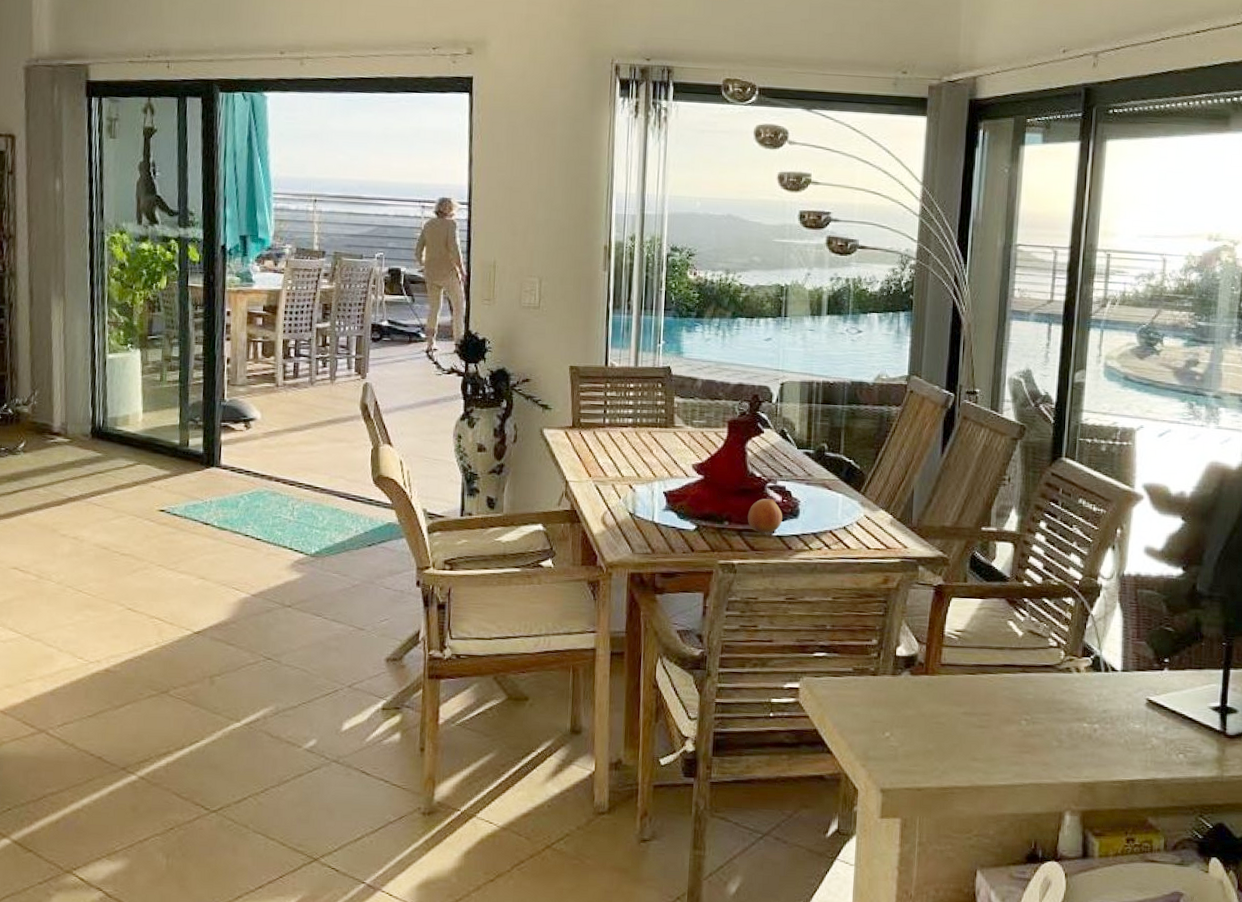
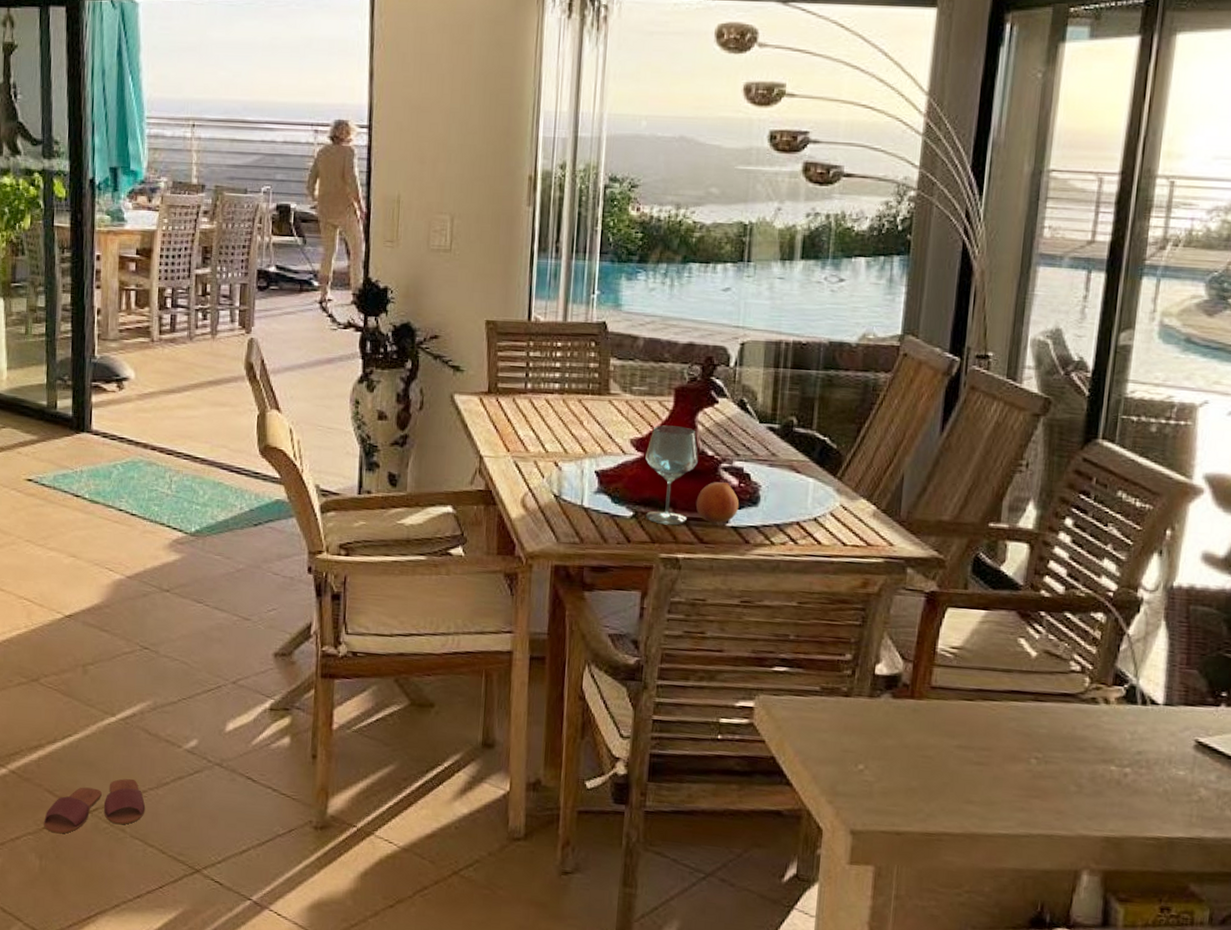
slippers: none [171,779,268,833] -> present [44,779,146,834]
wine glass: none [705,452,748,536] -> present [645,425,698,525]

